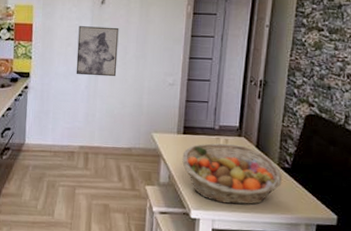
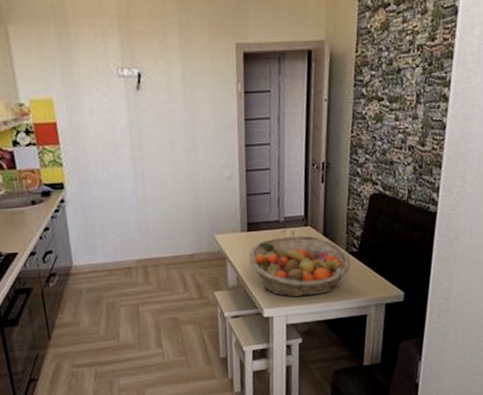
wall art: present [76,26,119,77] -> none [113,117,166,179]

